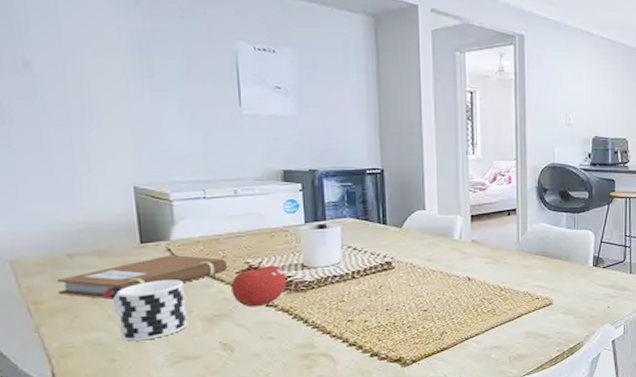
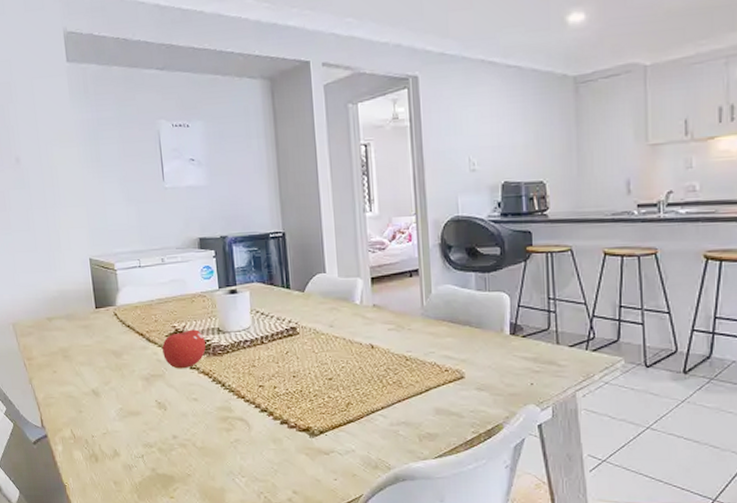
notebook: present [57,255,228,300] -> none [42,319,159,358]
cup: present [112,280,188,341] -> none [78,341,131,395]

